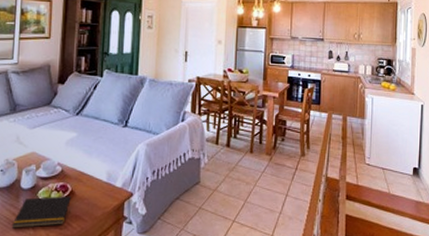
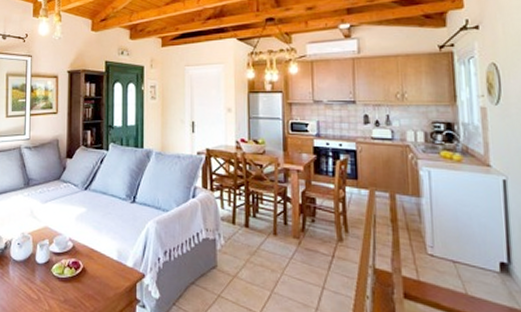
notepad: present [11,196,71,228] -> none [29,272,83,304]

